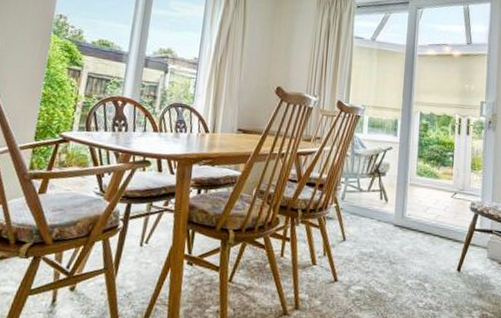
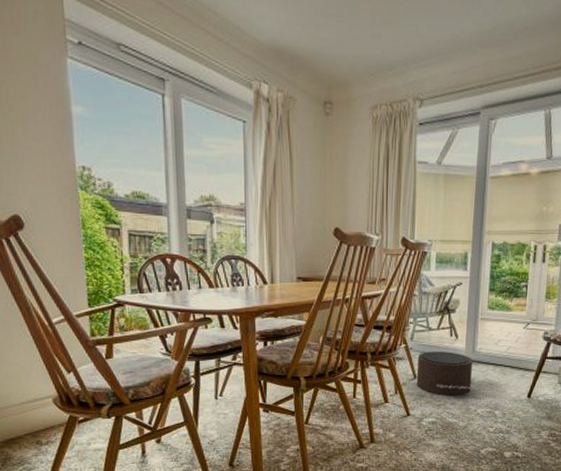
pouf: none [345,213,402,263] -> present [416,352,473,396]

